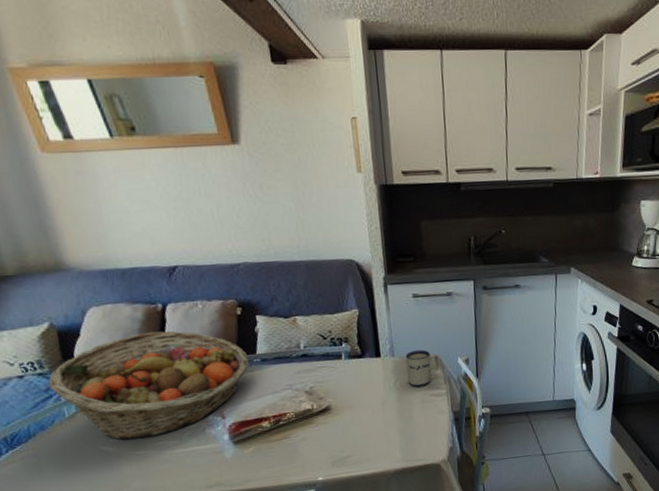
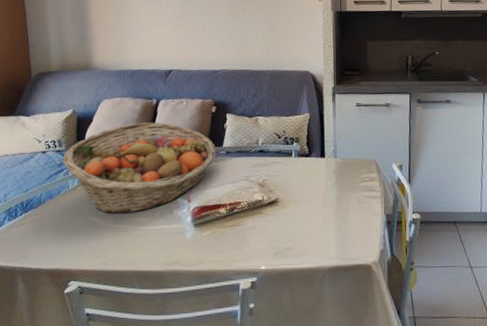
mug: present [405,349,440,387] -> none [346,153,376,187]

